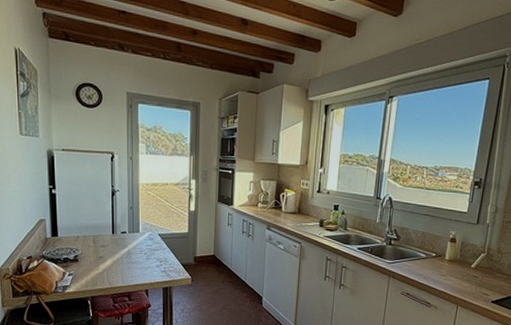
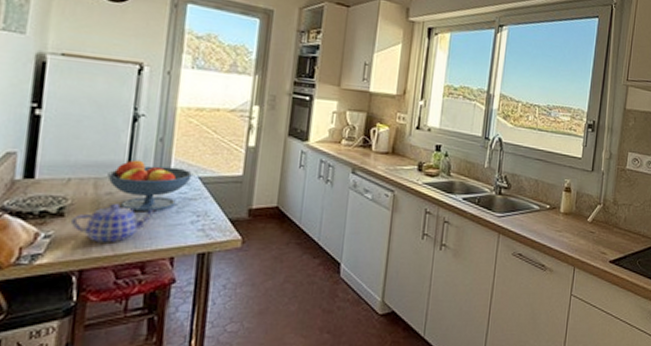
teapot: none [82,253,135,280] -> present [70,204,158,243]
fruit bowl: none [101,222,154,259] -> present [107,159,192,212]

